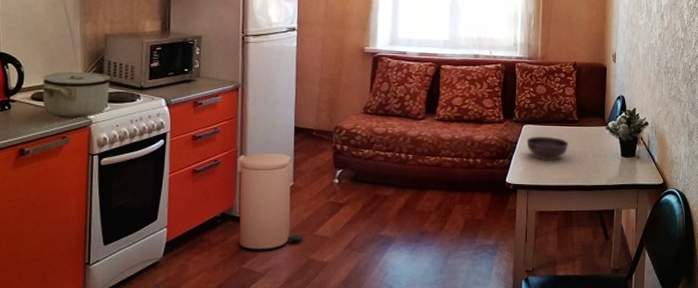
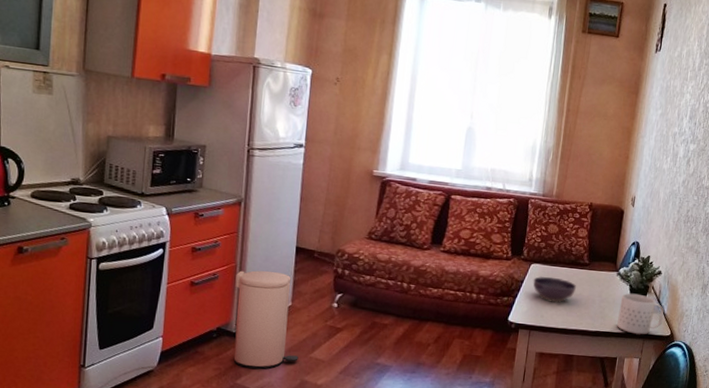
cooking pot: present [42,71,110,117] -> none [42,171,111,220]
mug: none [611,145,654,186] -> present [617,293,664,335]

